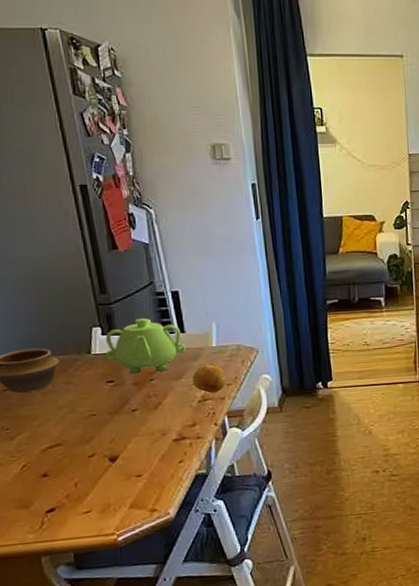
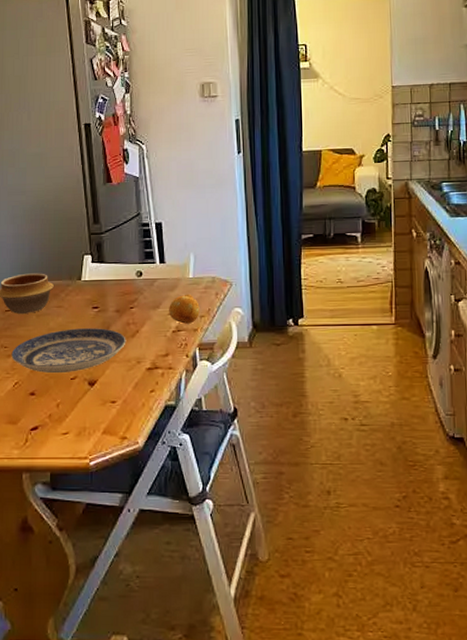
plate: none [15,402,149,453] -> present [11,328,126,374]
teapot: present [105,317,187,375] -> none [93,247,165,302]

